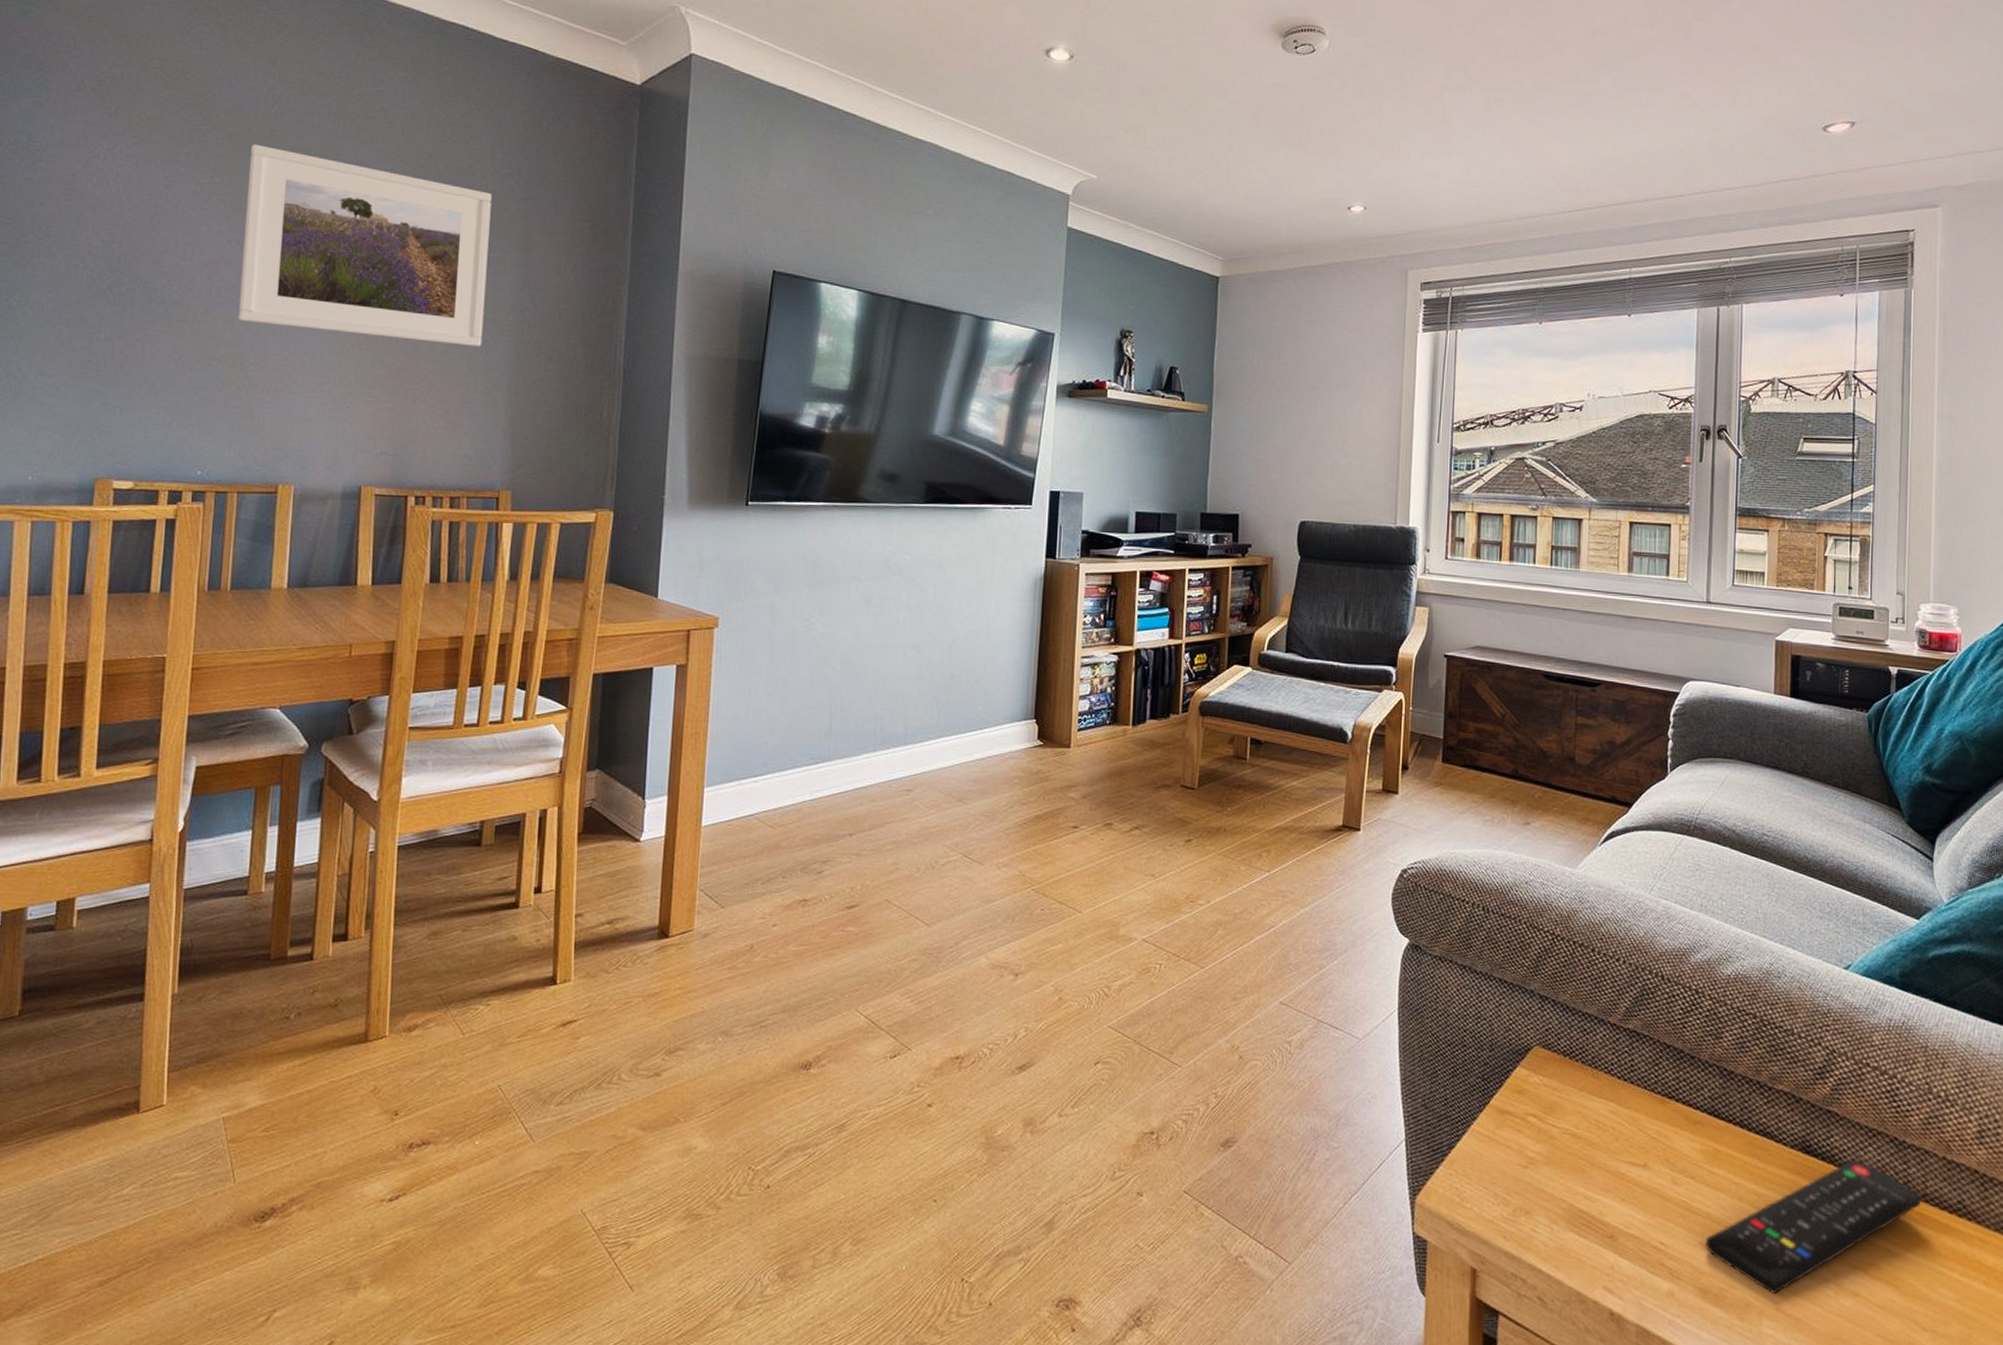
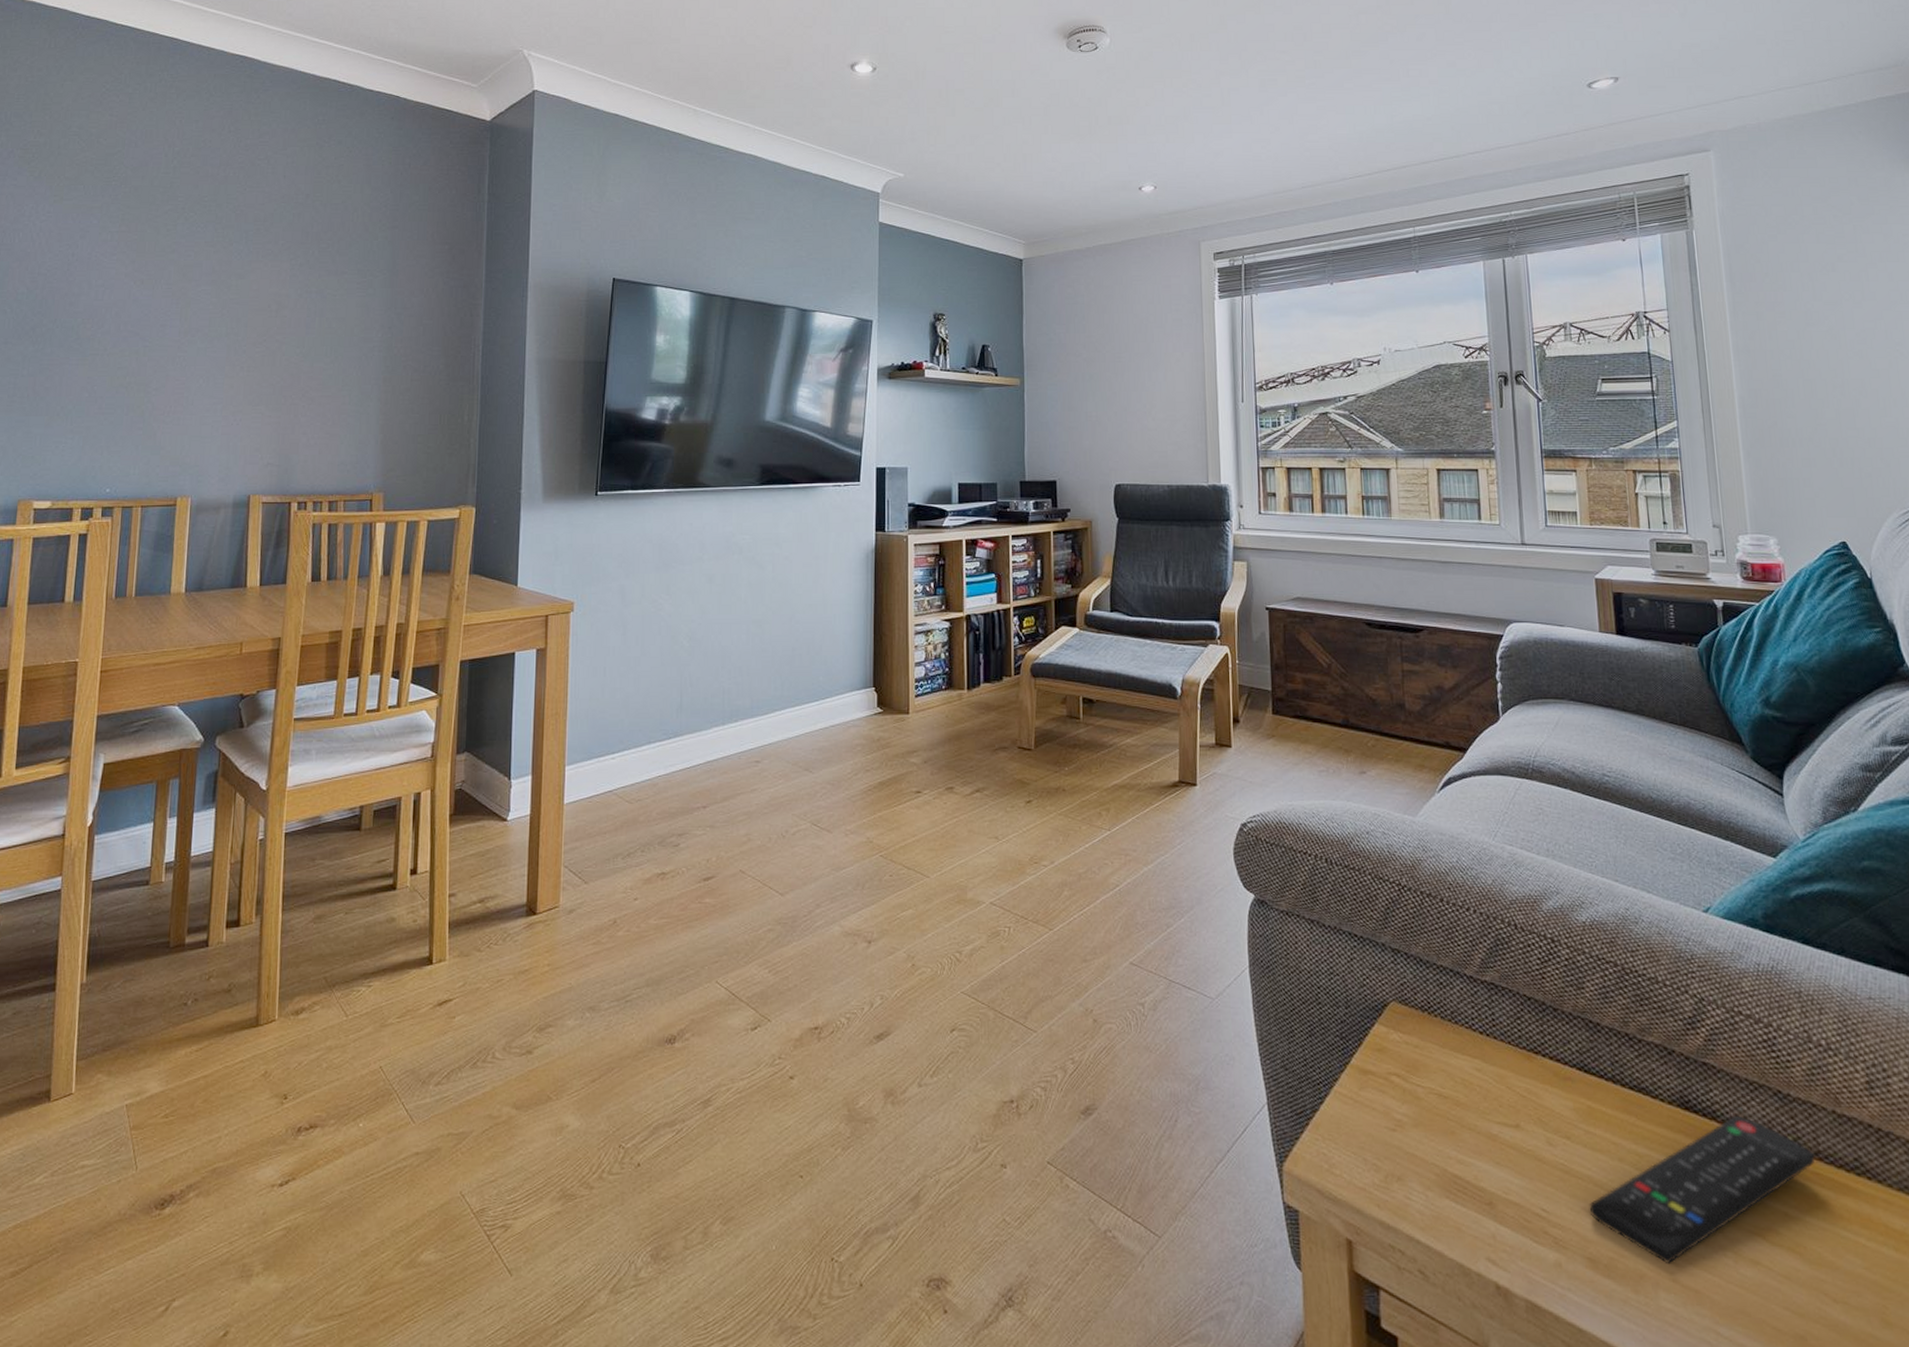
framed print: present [238,143,492,347] -> none [142,195,362,363]

